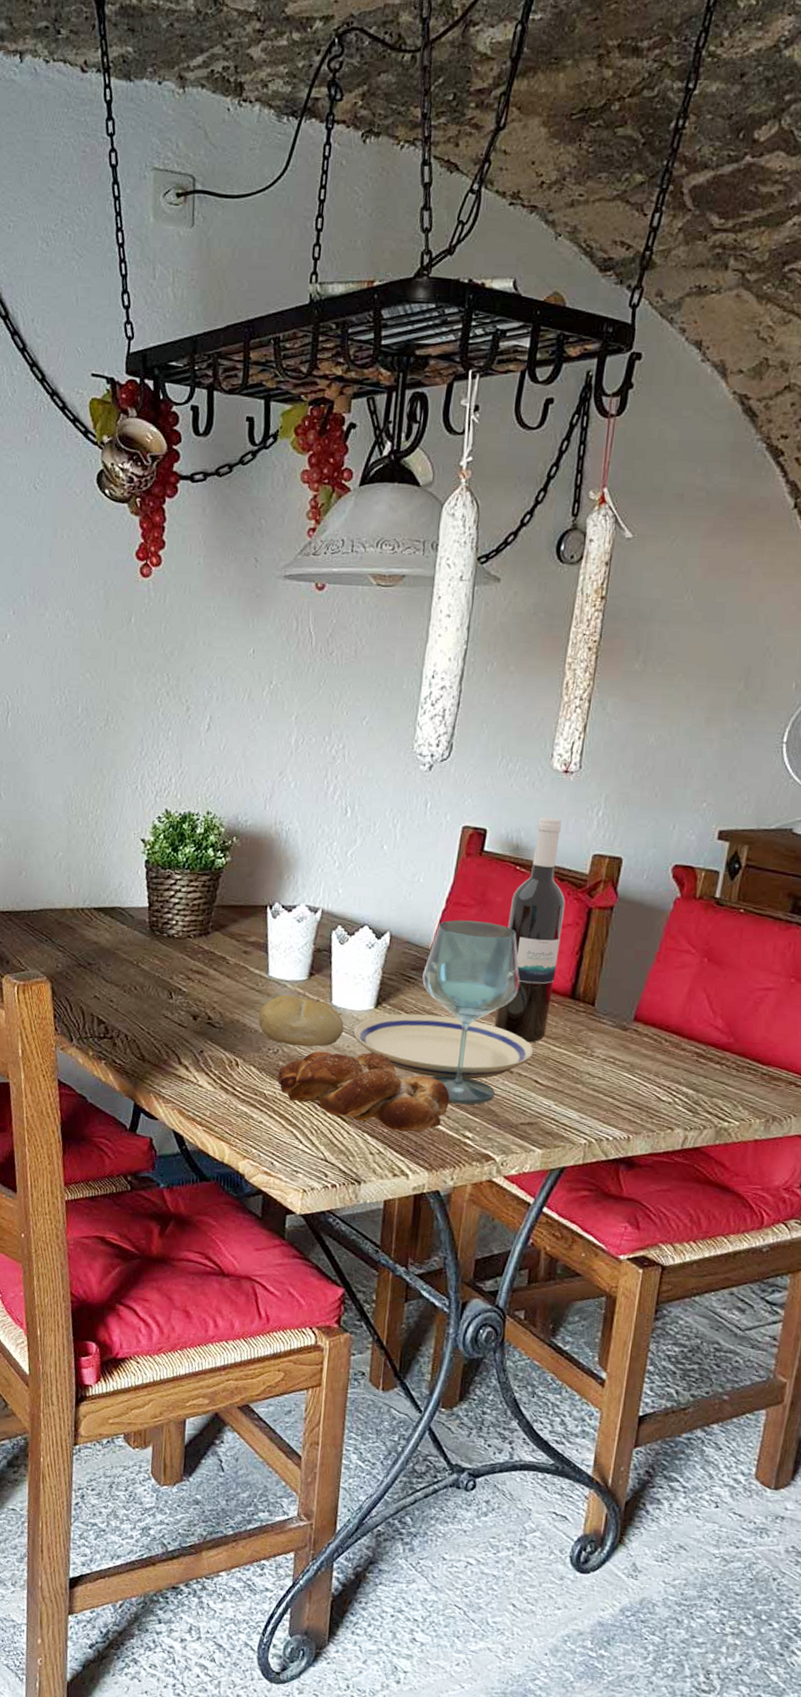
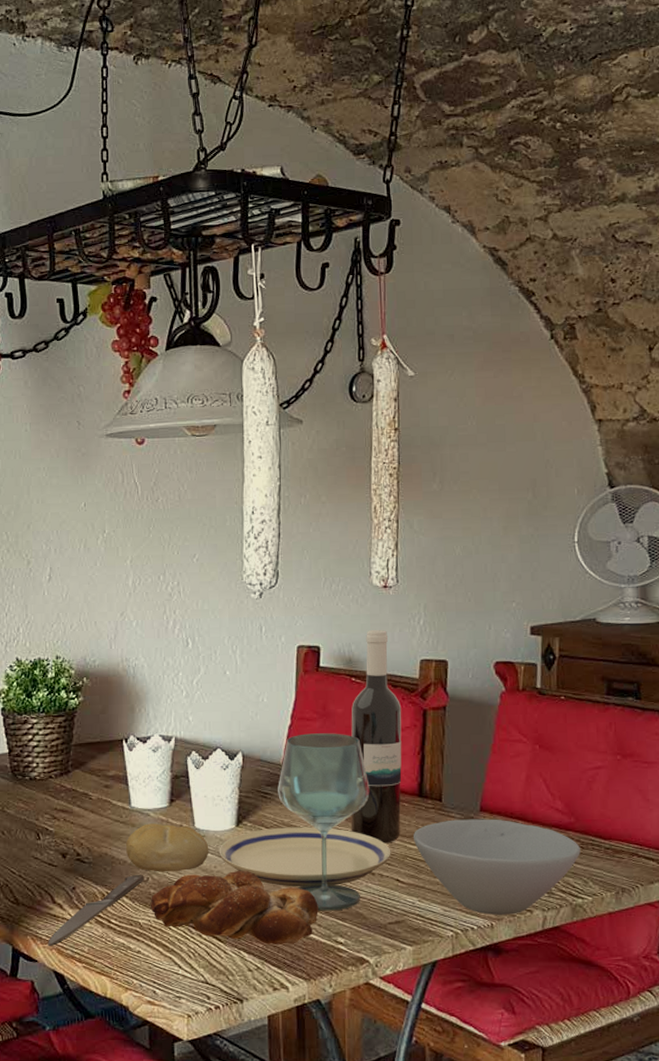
kitchen knife: none [170,1044,275,1106] -> present [48,874,145,946]
bowl: none [559,1026,735,1130] -> present [414,819,580,915]

